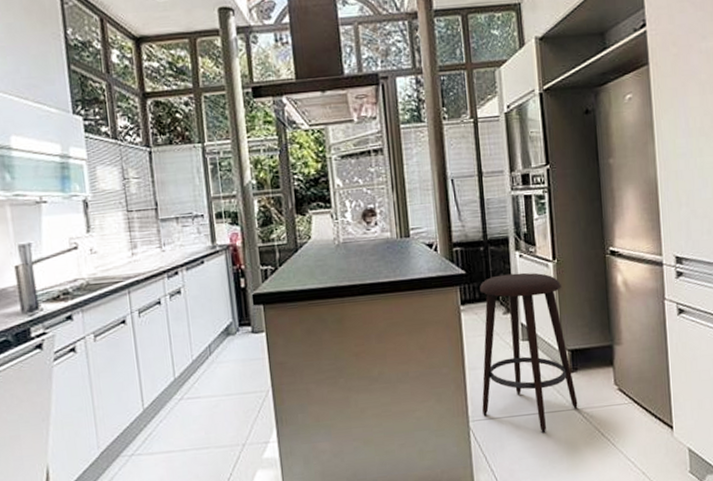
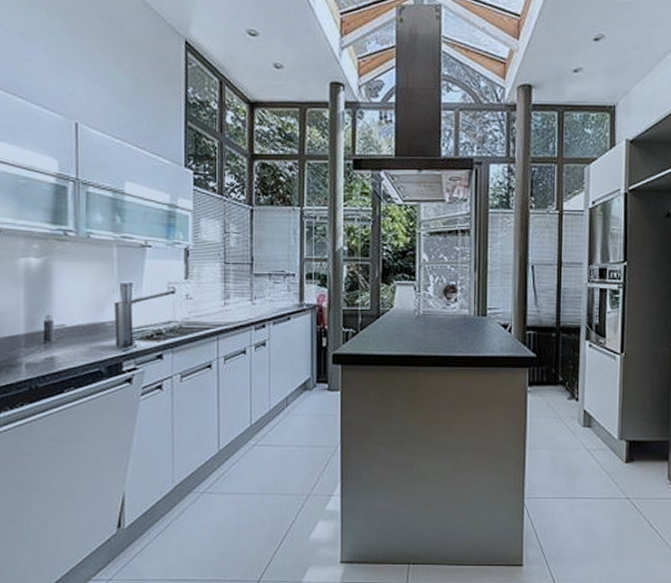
stool: present [480,272,578,434] -> none [538,361,631,518]

